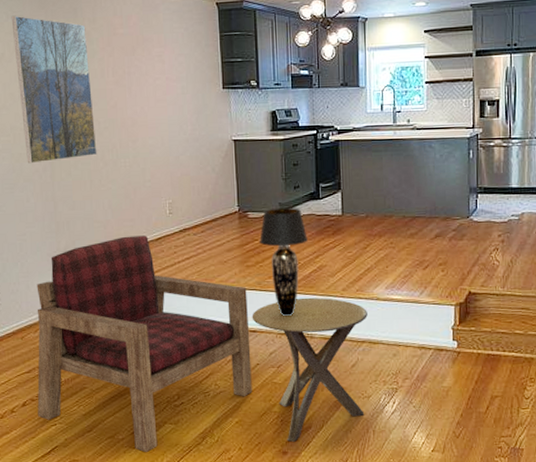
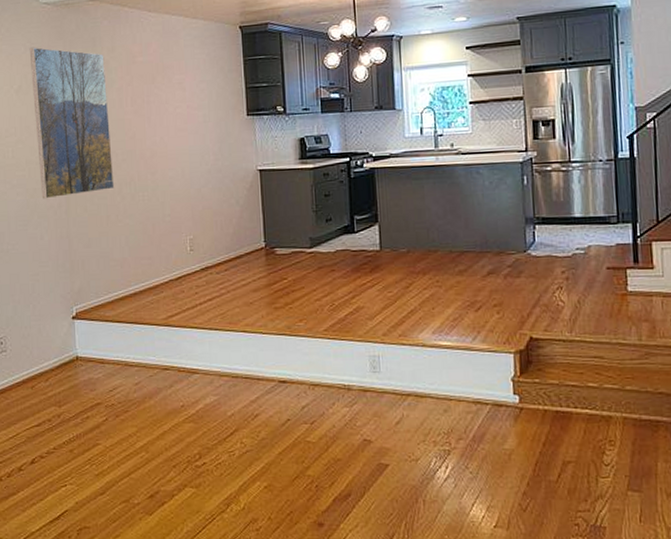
armchair: present [36,235,252,452] -> none [47,274,283,519]
side table: present [252,297,368,442] -> none [281,343,413,511]
table lamp: present [260,207,308,317] -> none [289,242,342,365]

